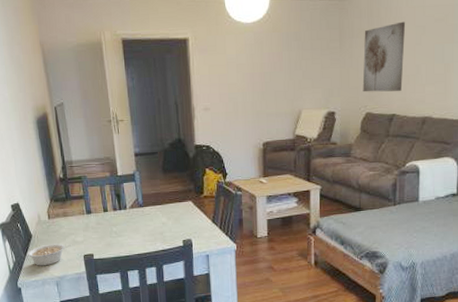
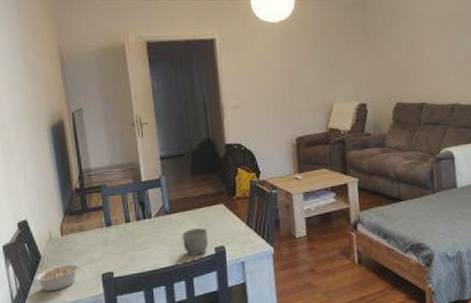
mug: none [153,222,178,245] -> present [182,228,209,255]
wall art: present [362,21,406,92] -> none [387,17,429,84]

